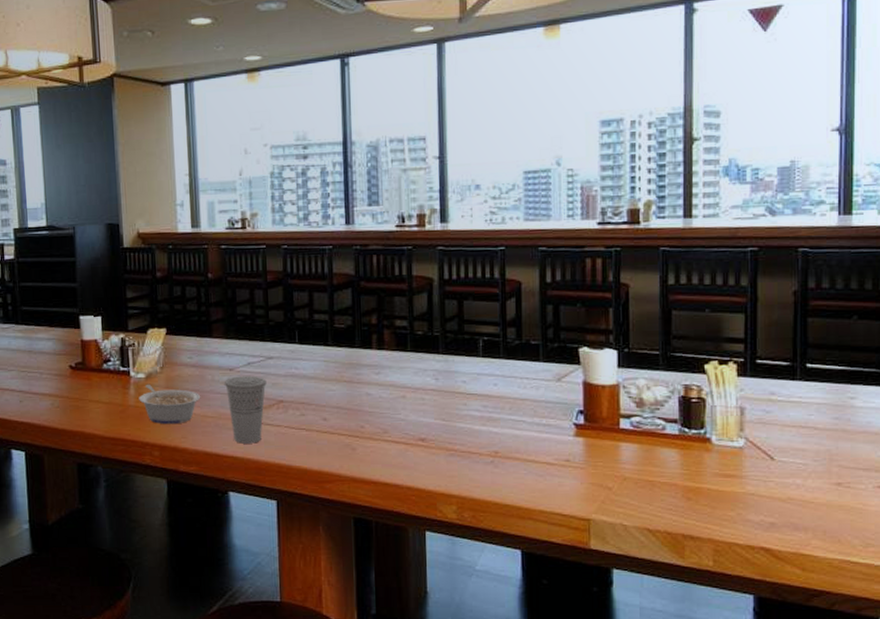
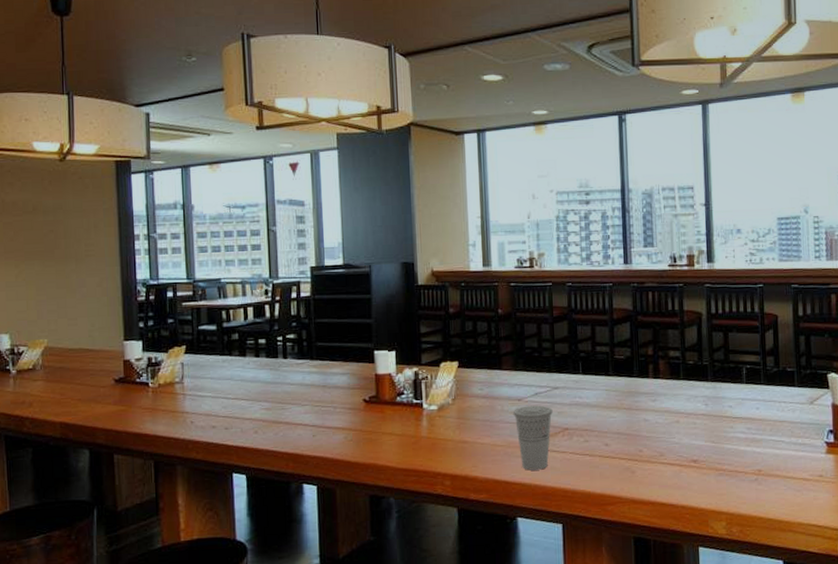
legume: present [139,384,201,425] -> none [431,415,491,455]

